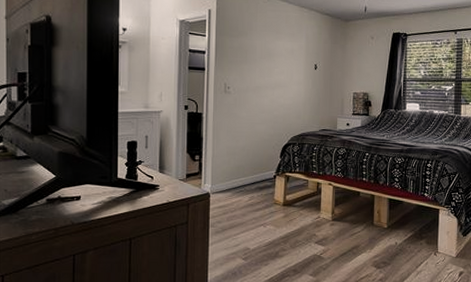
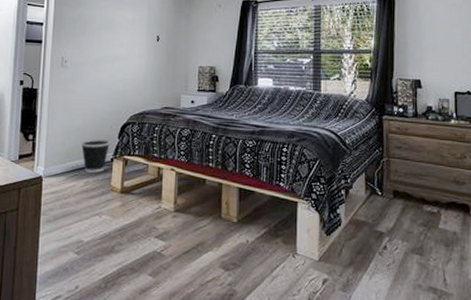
wastebasket: none [245,158,272,189] -> present [80,139,110,173]

